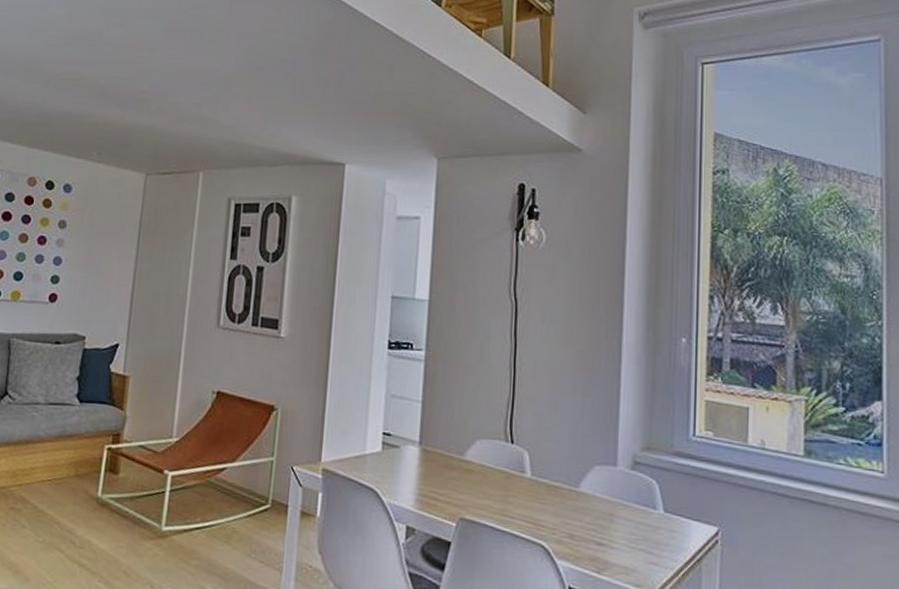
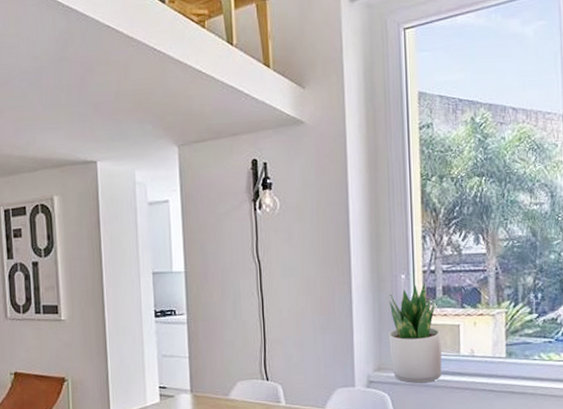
planter: none [662,351,725,474] -> present [389,283,442,383]

